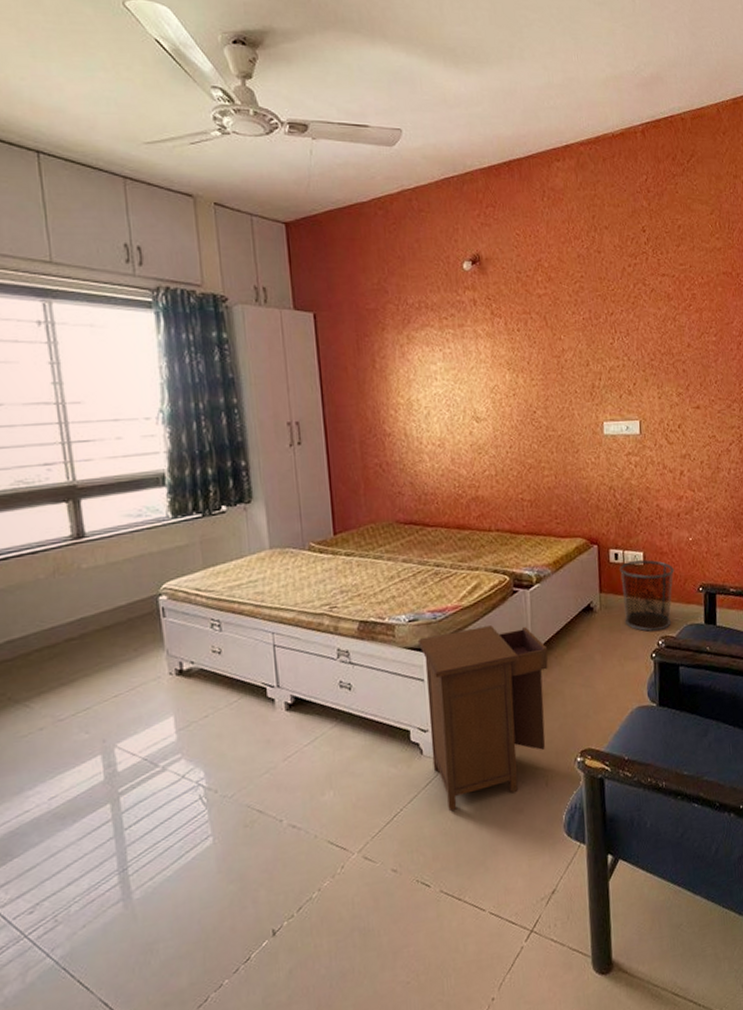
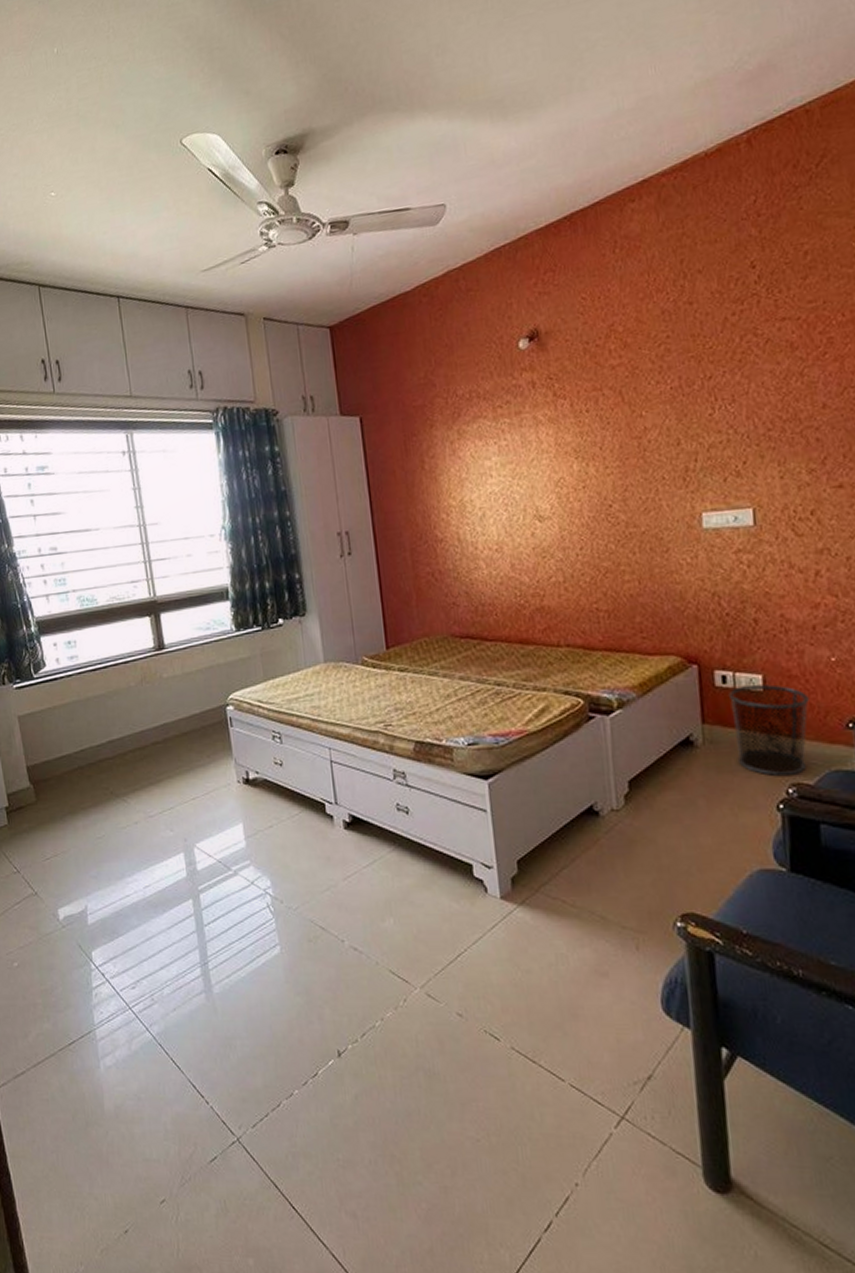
nightstand: present [419,625,548,811] -> none [479,755,636,960]

